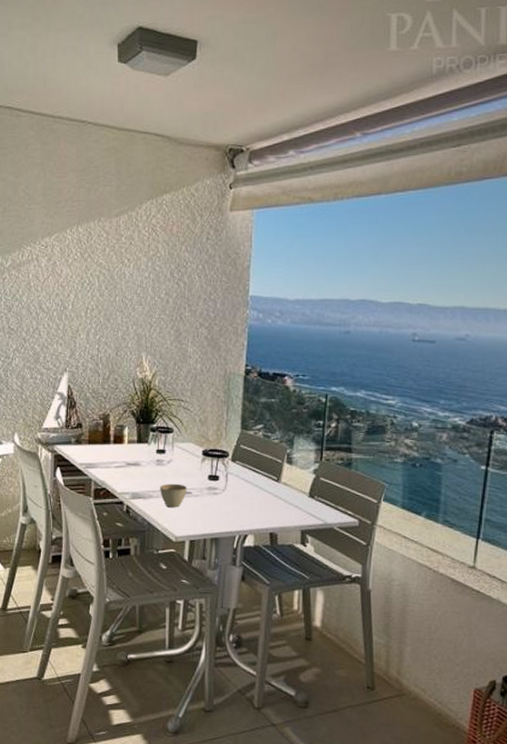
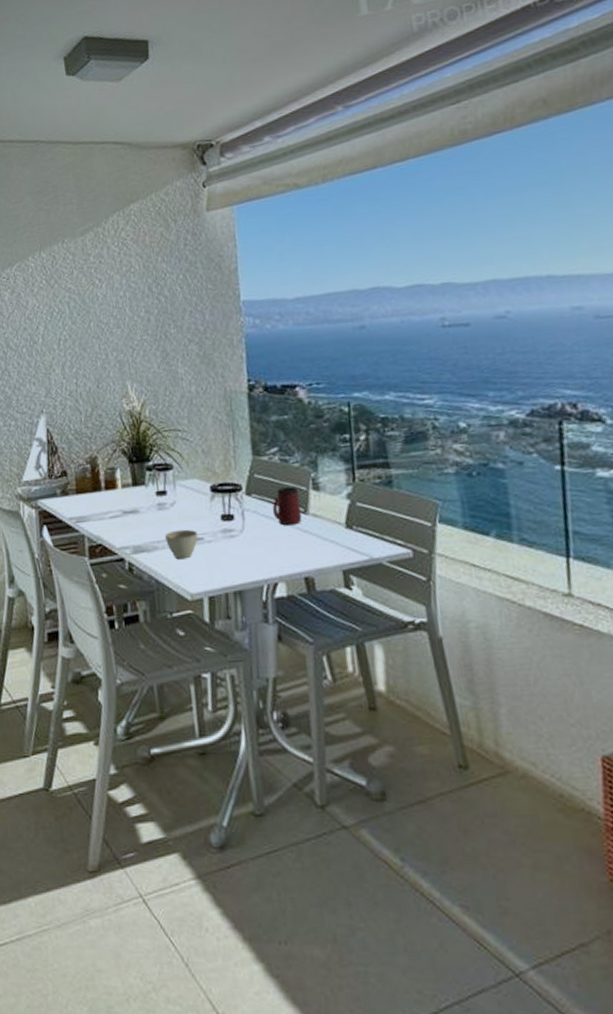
mug: none [251,459,275,490] -> present [272,487,302,526]

